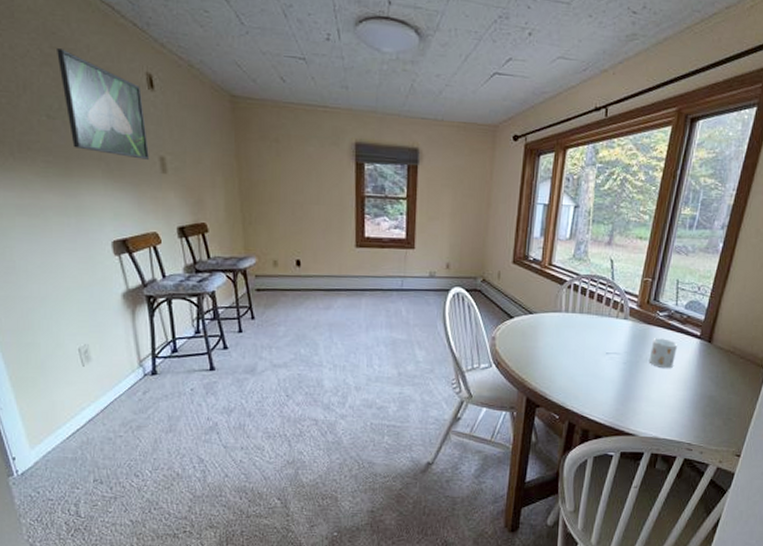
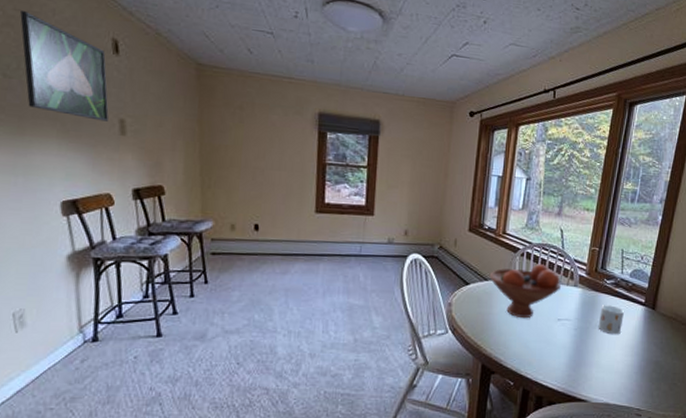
fruit bowl: none [534,296,611,353] -> present [489,264,562,319]

